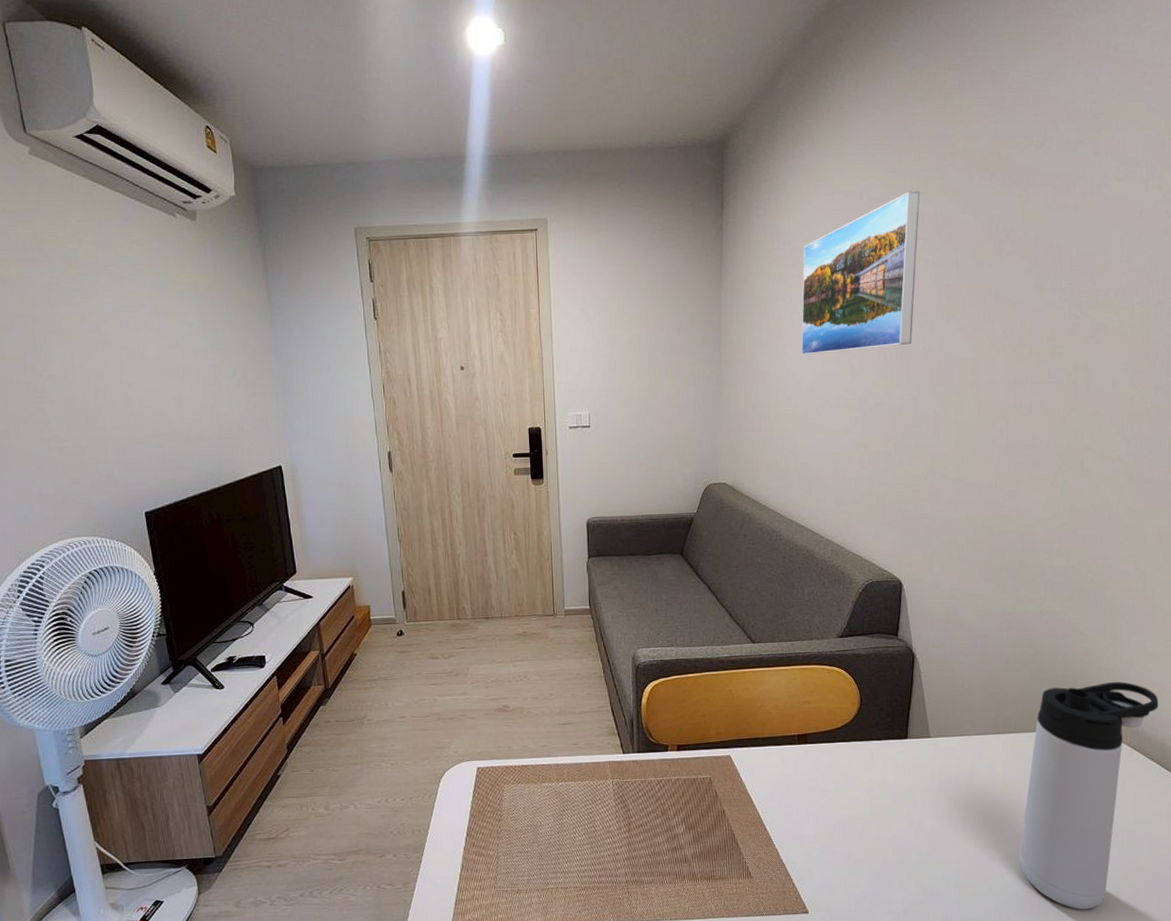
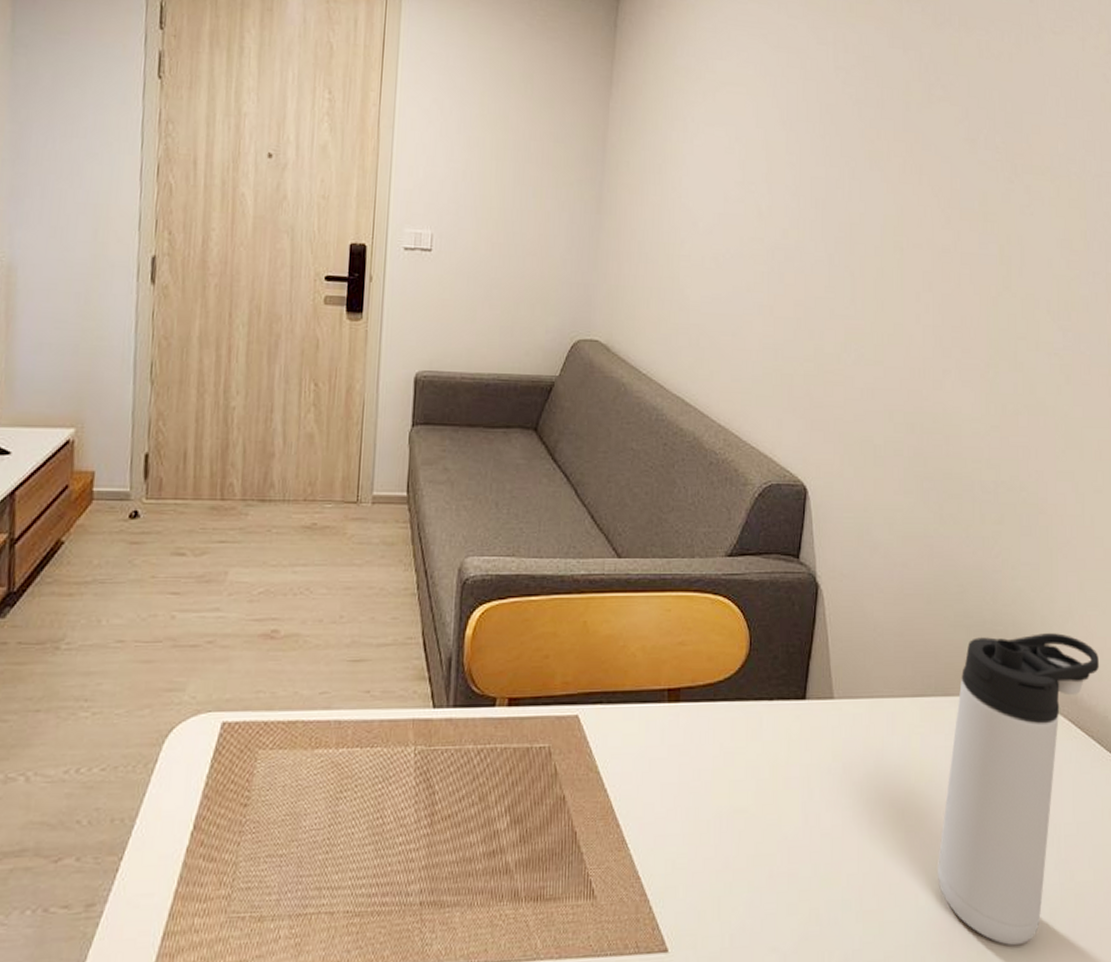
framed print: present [801,191,920,355] -> none [700,13,845,192]

